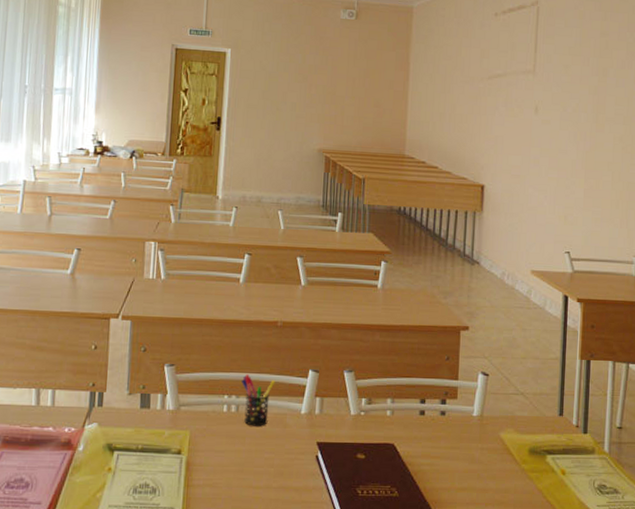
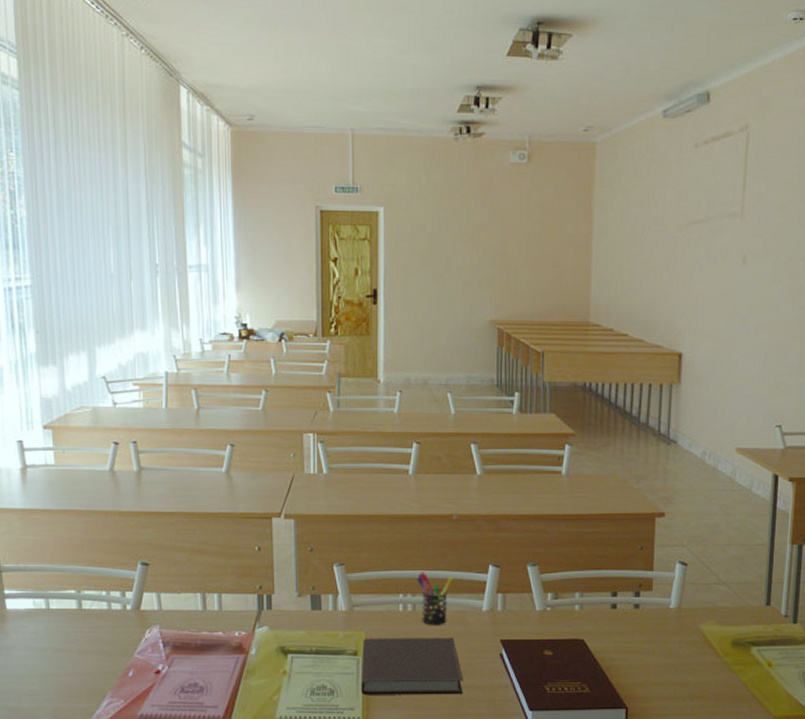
notebook: none [182,437,281,496] -> present [361,638,463,695]

